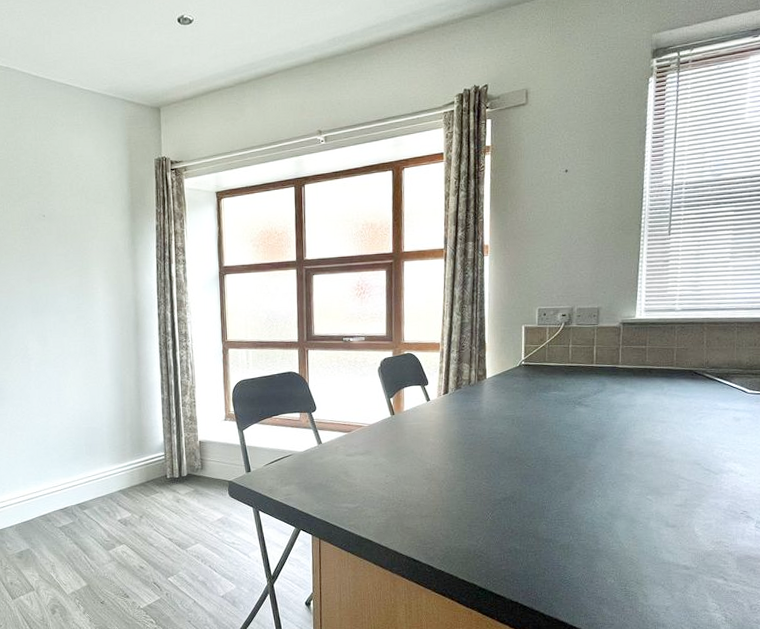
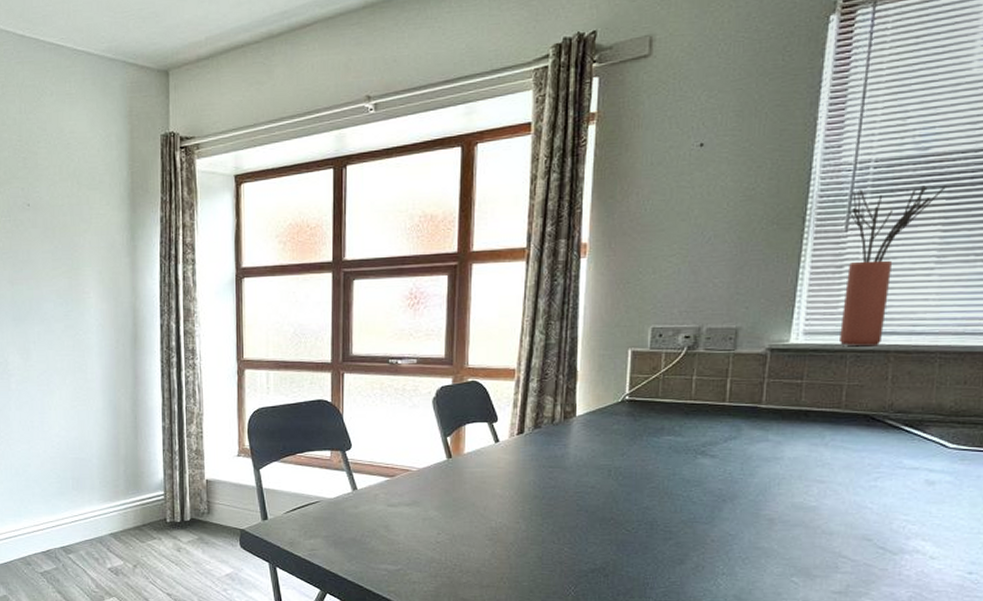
vase: none [669,202,734,320] -> present [840,186,946,347]

